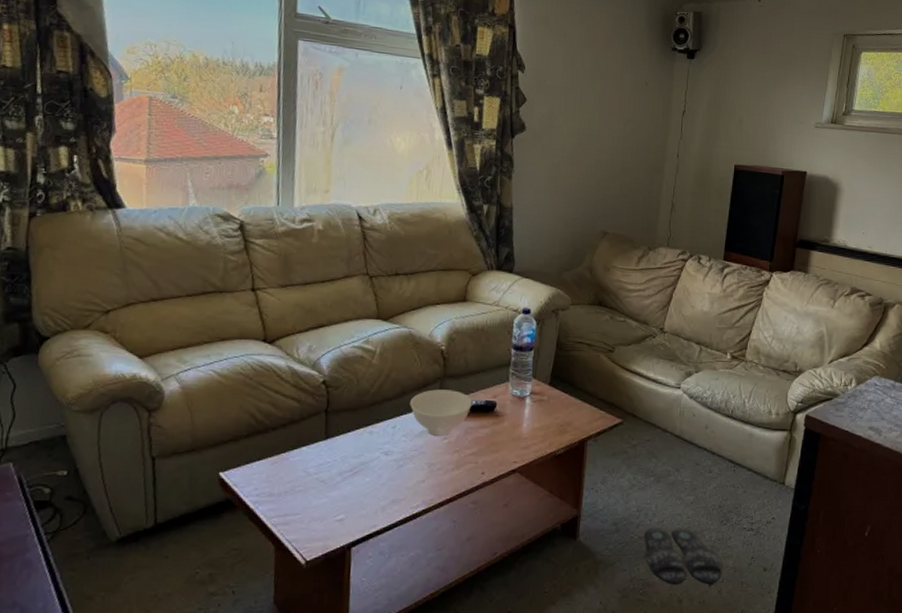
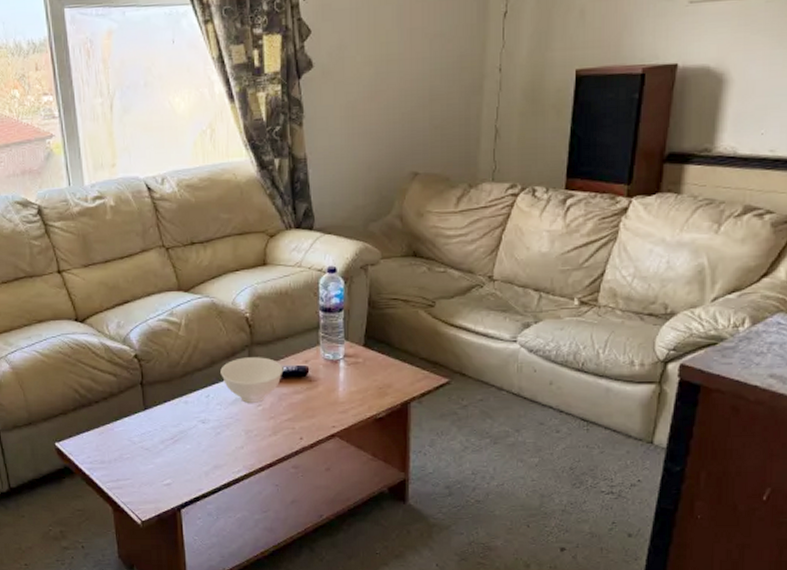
slippers: present [643,528,722,584] -> none [482,491,576,549]

